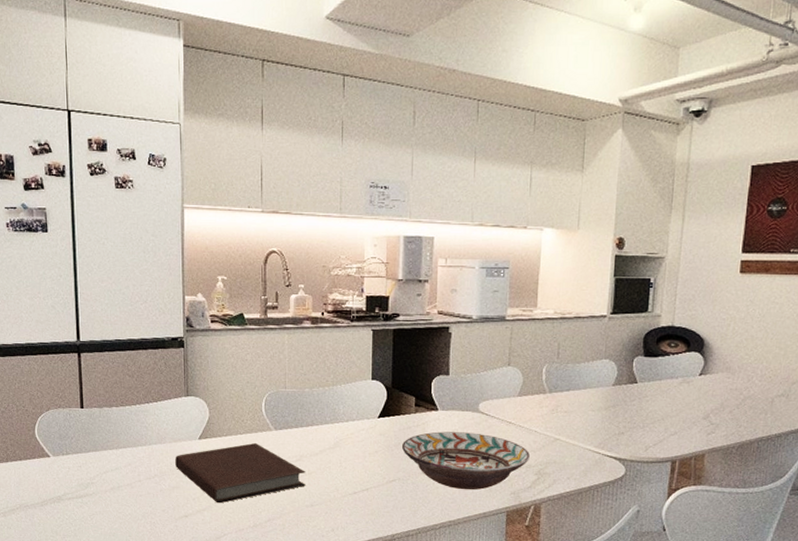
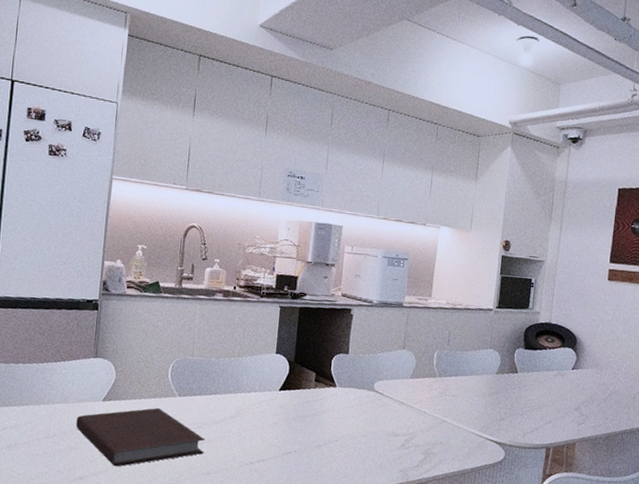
decorative bowl: present [401,431,530,490] -> none [299,407,419,466]

